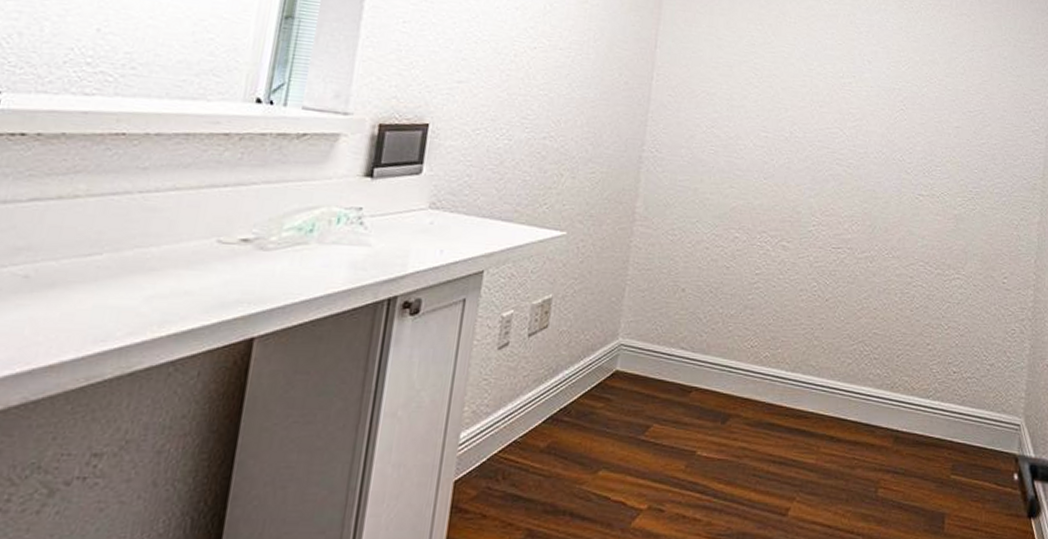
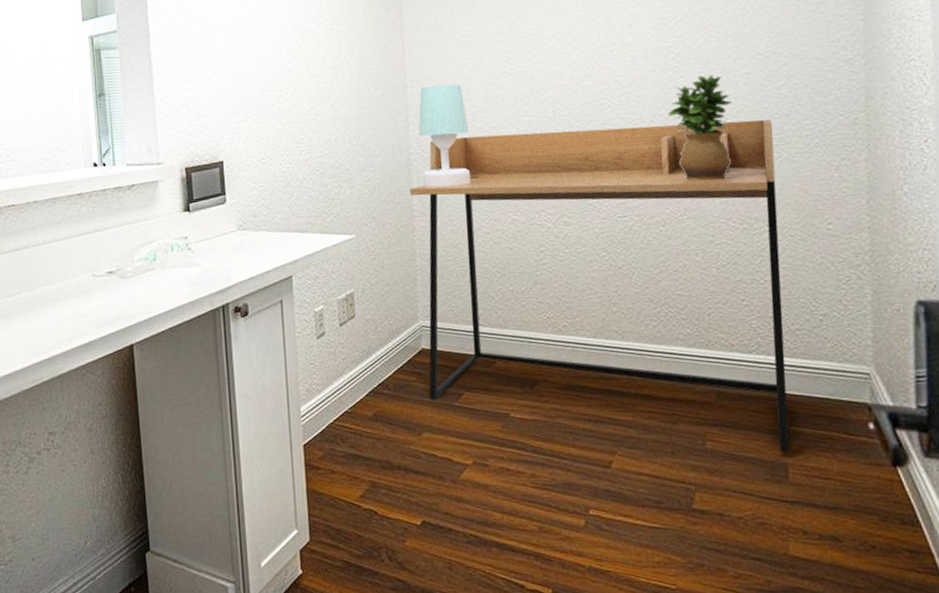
desk: none [614,141,972,502] -> present [409,119,790,452]
table lamp: none [650,82,708,194] -> present [418,84,471,187]
potted plant: none [890,121,943,224] -> present [668,74,732,182]

